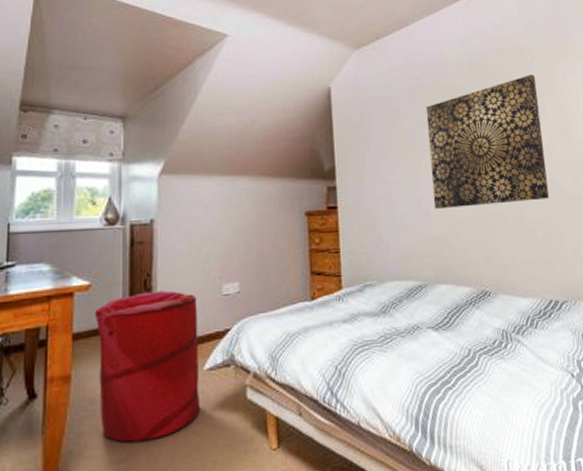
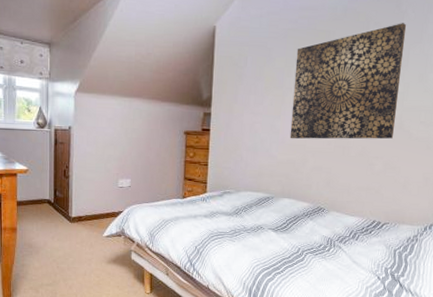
laundry hamper: present [95,290,201,443] -> none [31,179,100,275]

